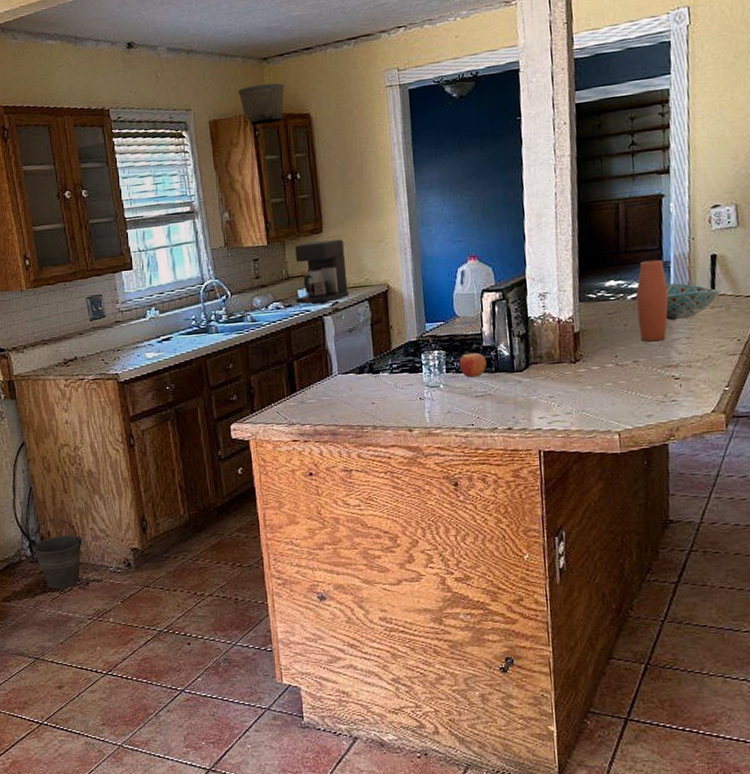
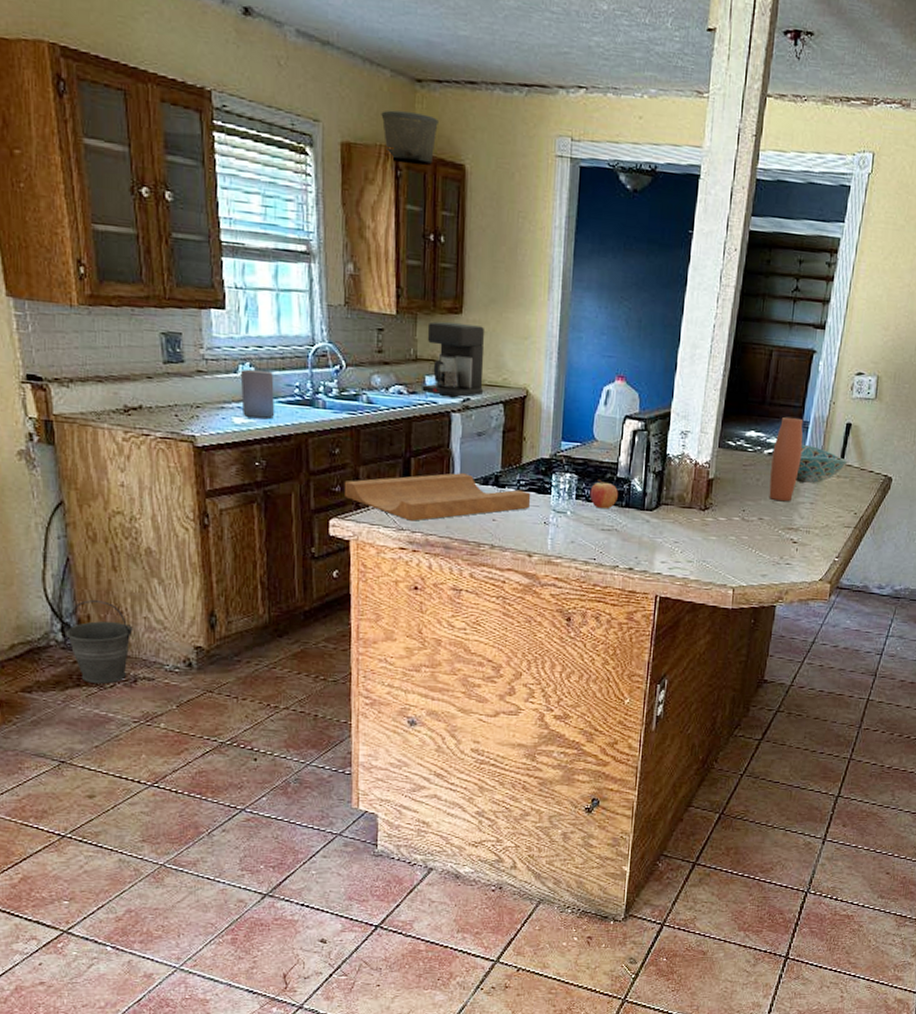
canister: none [148,311,178,352] -> present [240,369,275,419]
cutting board: none [239,366,405,416] -> present [344,473,531,521]

